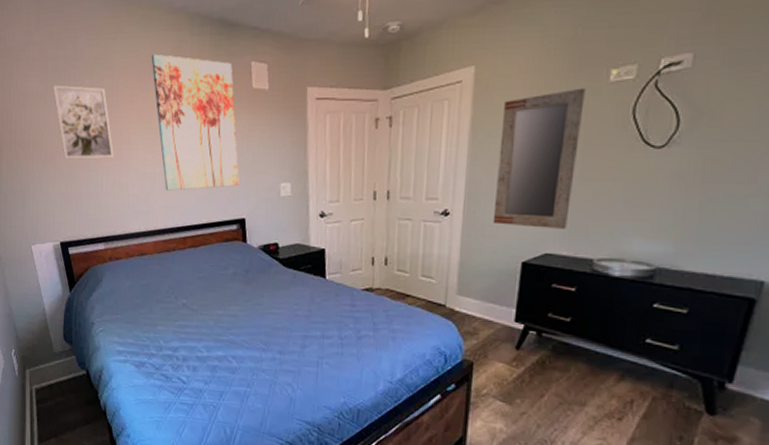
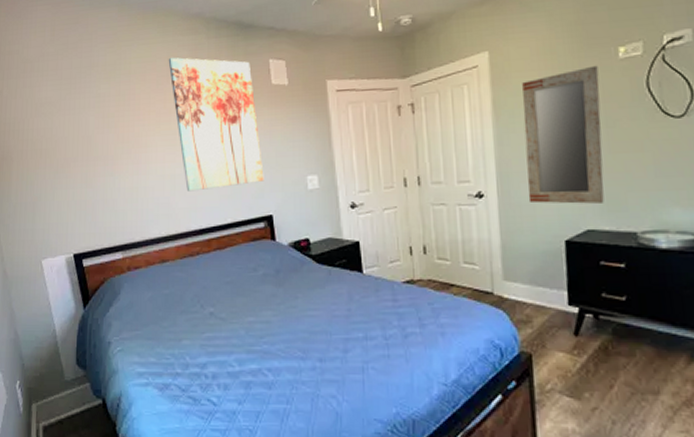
wall art: present [53,85,114,160] -> none [67,92,132,166]

